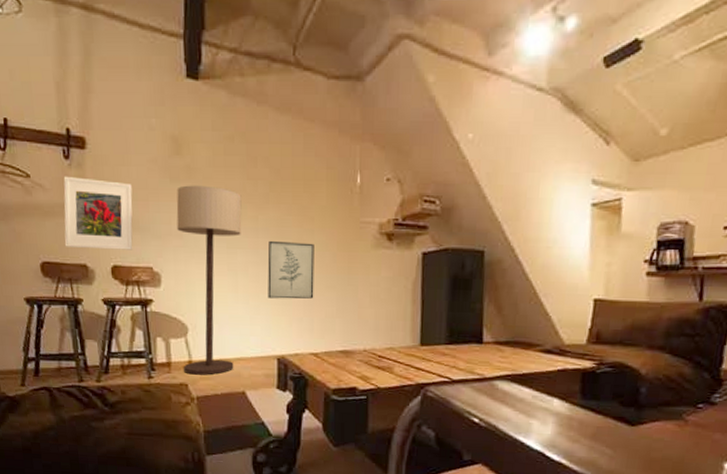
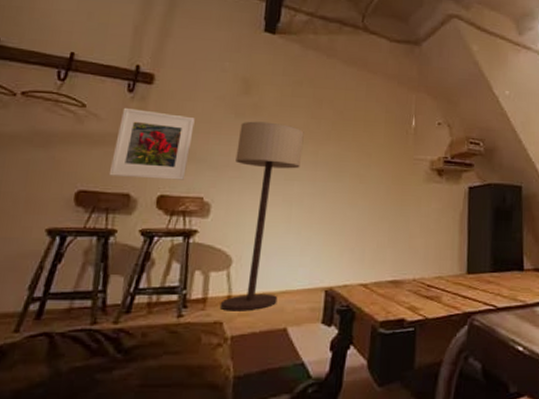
wall art: present [267,240,314,299] -> none [321,173,370,230]

